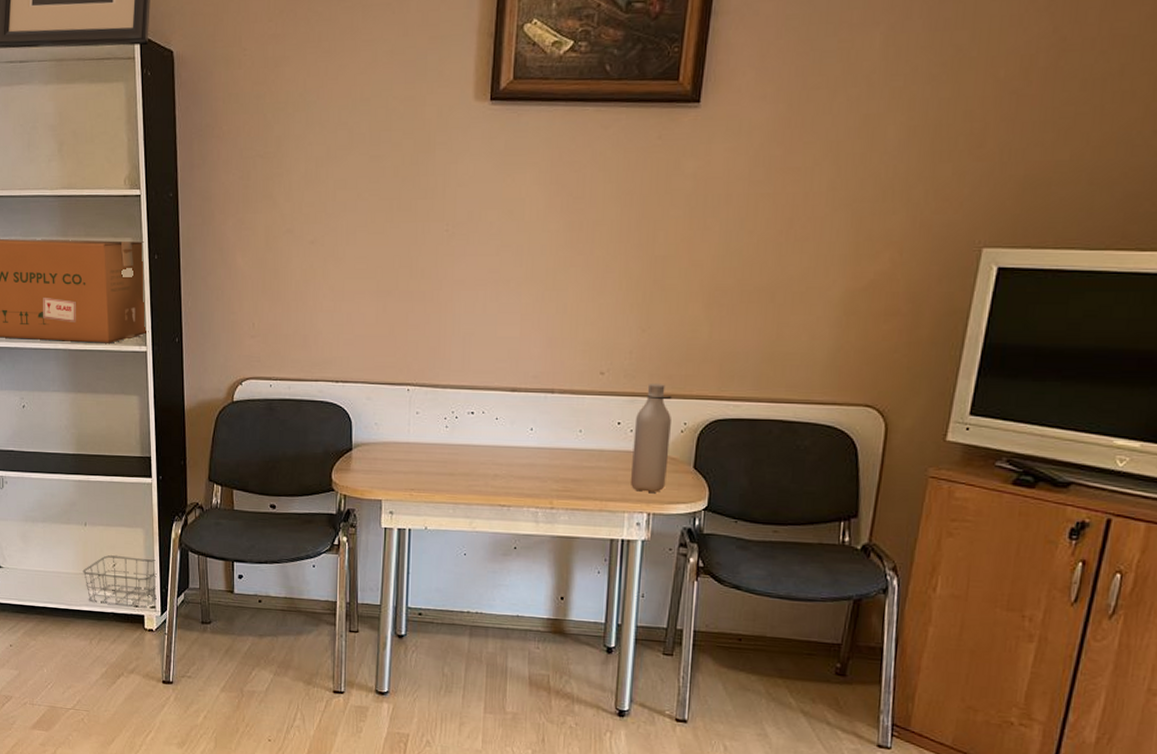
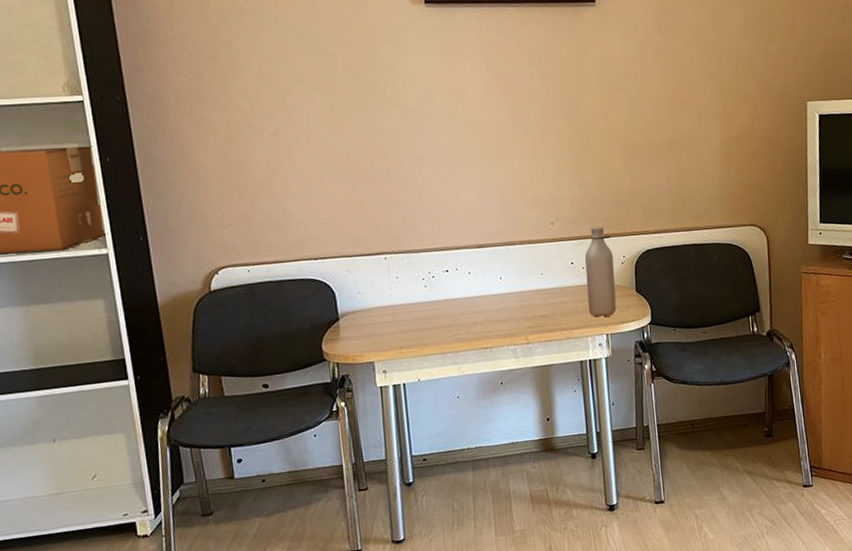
basket: present [82,555,157,608] -> none [56,462,148,522]

